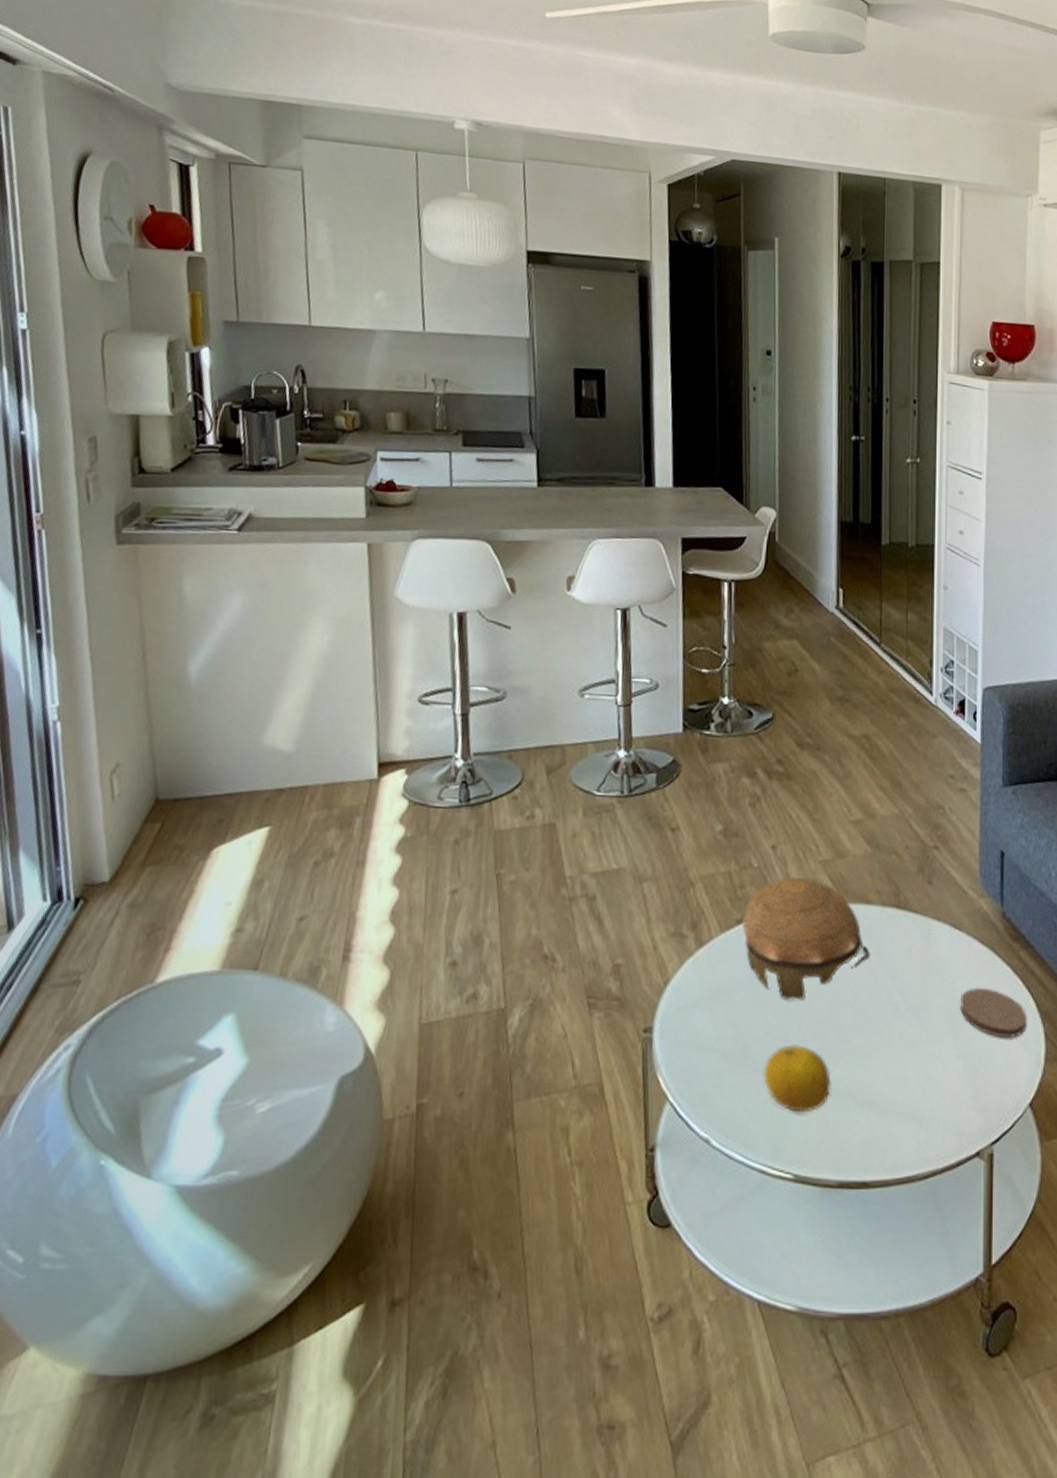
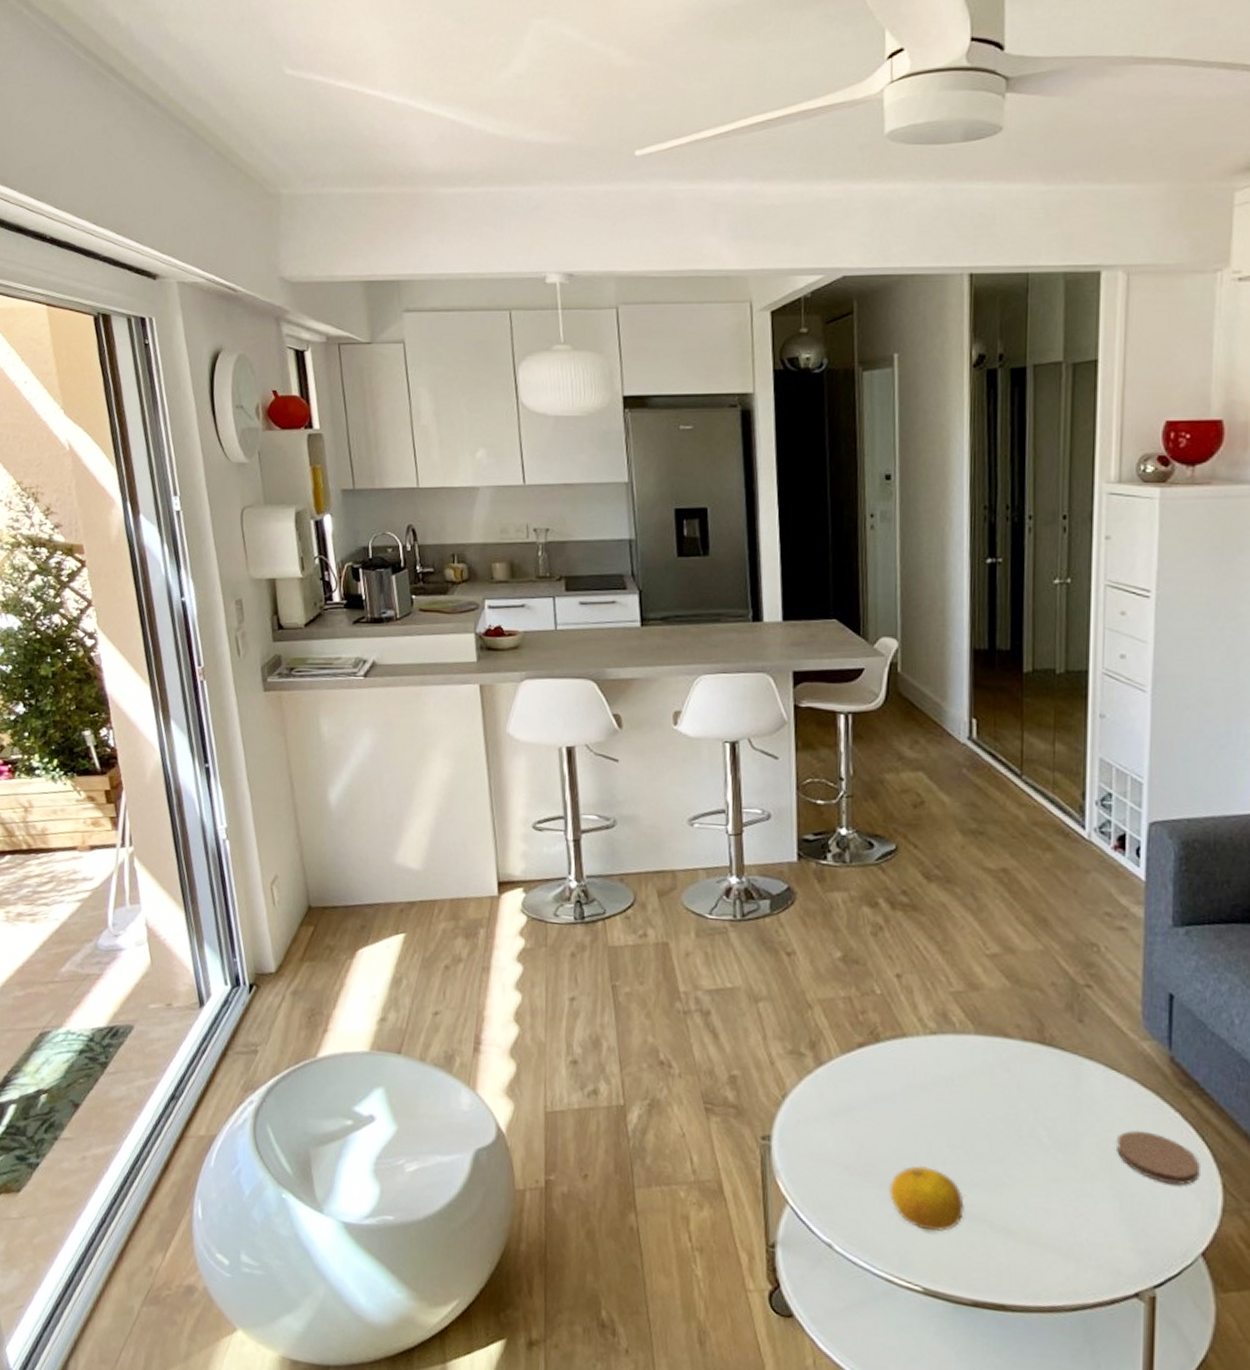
decorative bowl: present [743,877,870,1000] -> none [865,1005,1009,1126]

